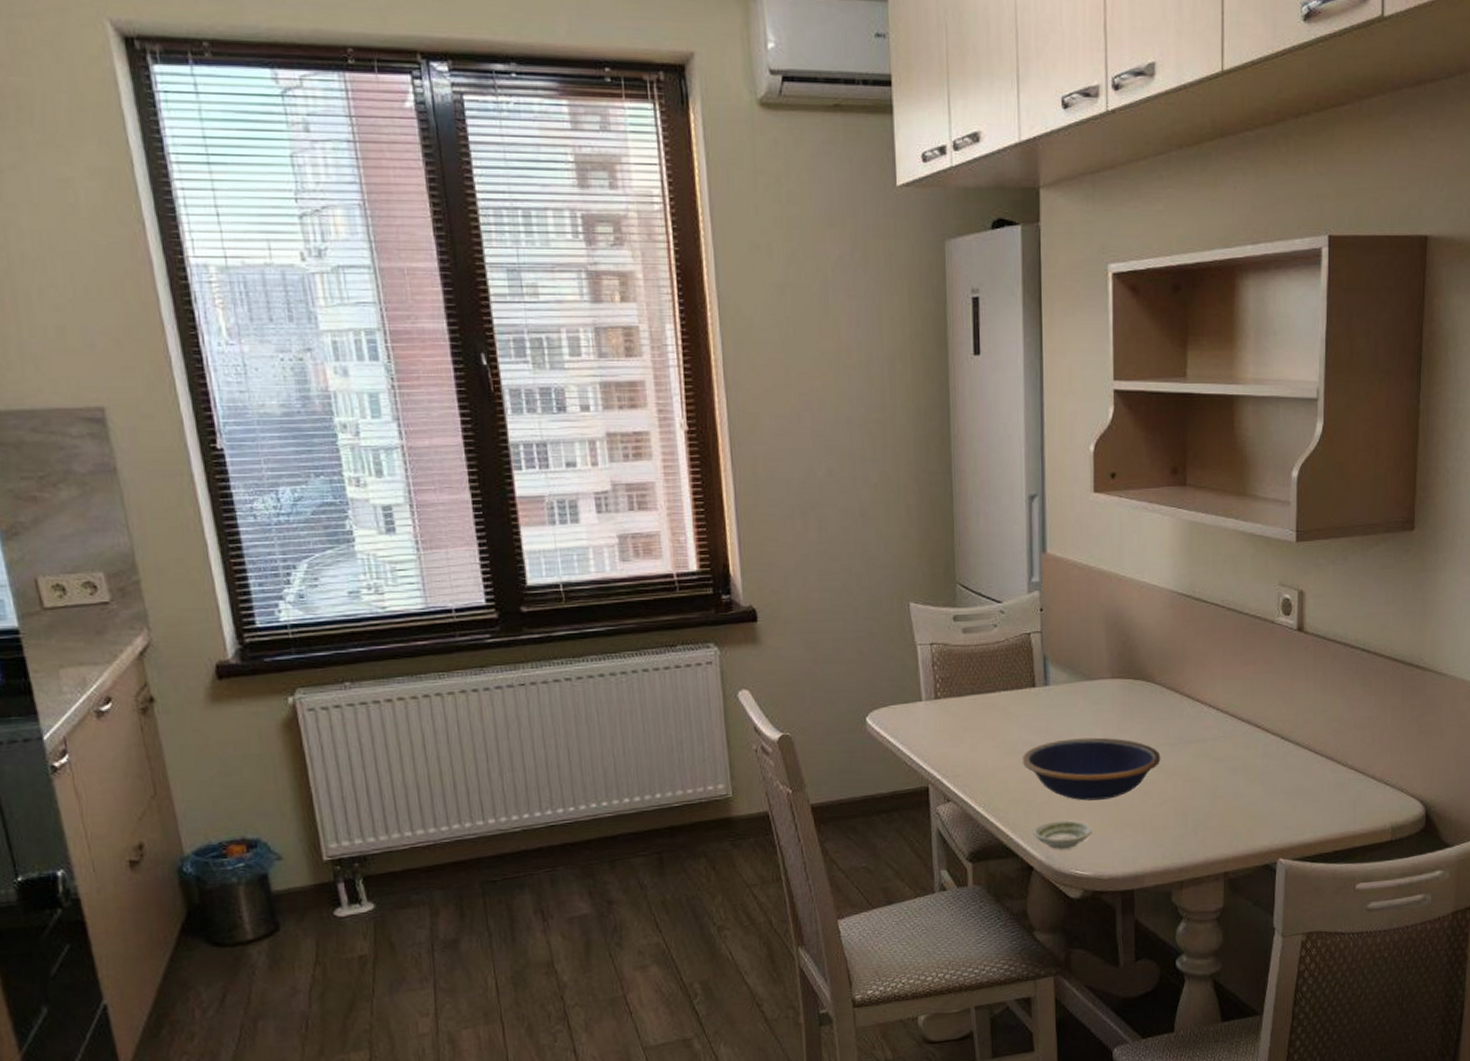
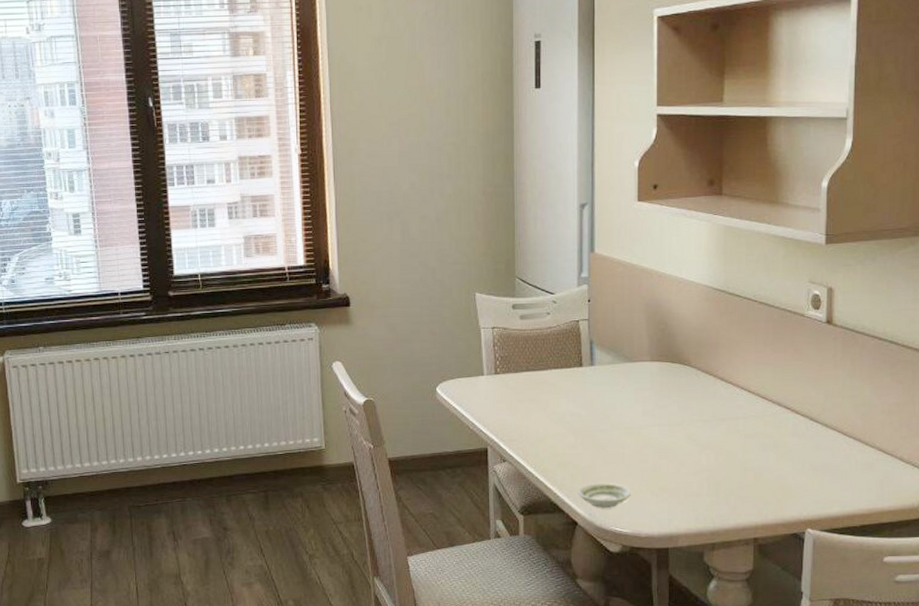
bowl: present [1023,737,1161,801] -> none [570,412,695,467]

